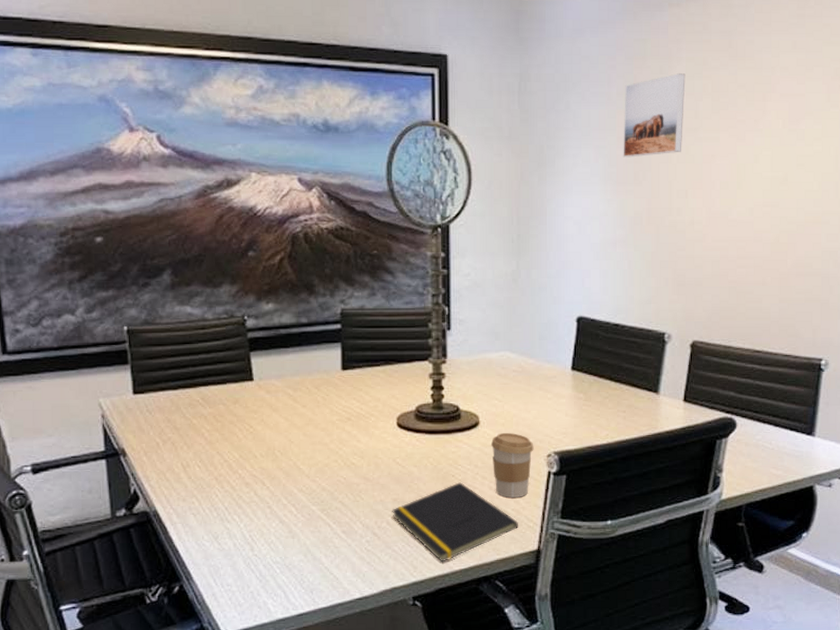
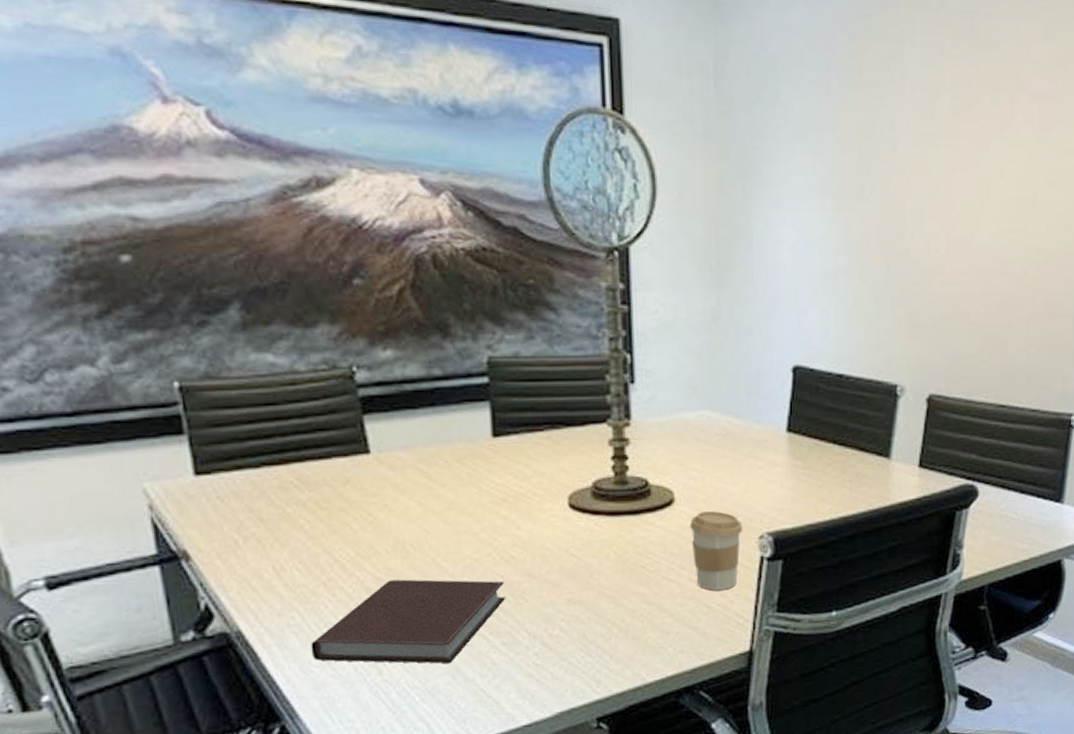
notebook: none [204,477,347,545] -> present [311,579,506,664]
notepad: present [392,482,518,562] -> none [566,574,726,674]
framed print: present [623,73,686,158] -> none [846,61,920,167]

